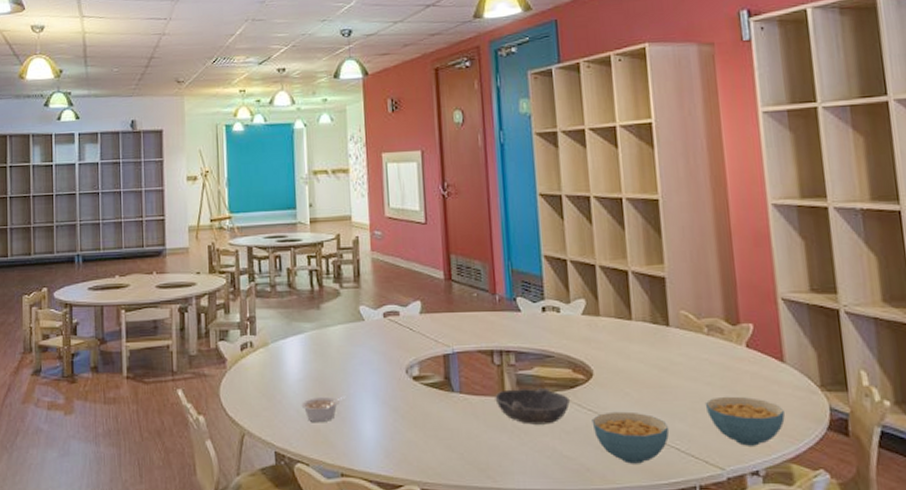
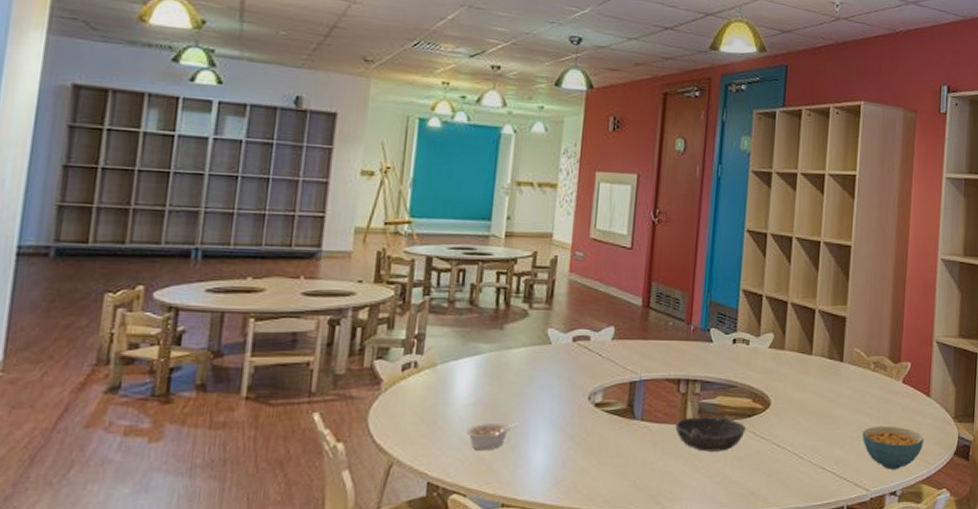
cereal bowl: present [591,411,670,464] -> none [762,439,829,487]

